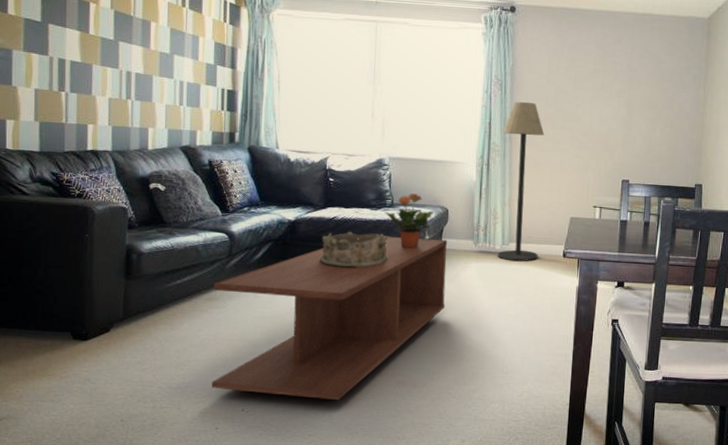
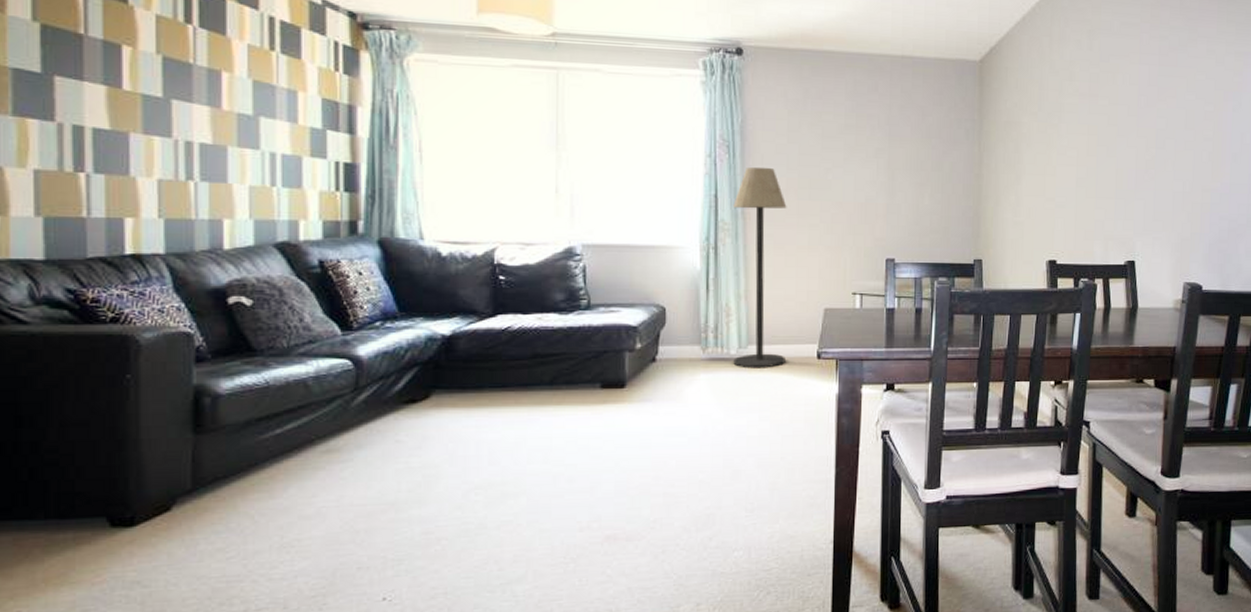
coffee table: present [211,236,448,400] -> none [333,346,667,574]
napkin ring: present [319,232,388,268] -> none [489,344,586,393]
potted plant: present [385,193,434,248] -> none [579,290,646,361]

